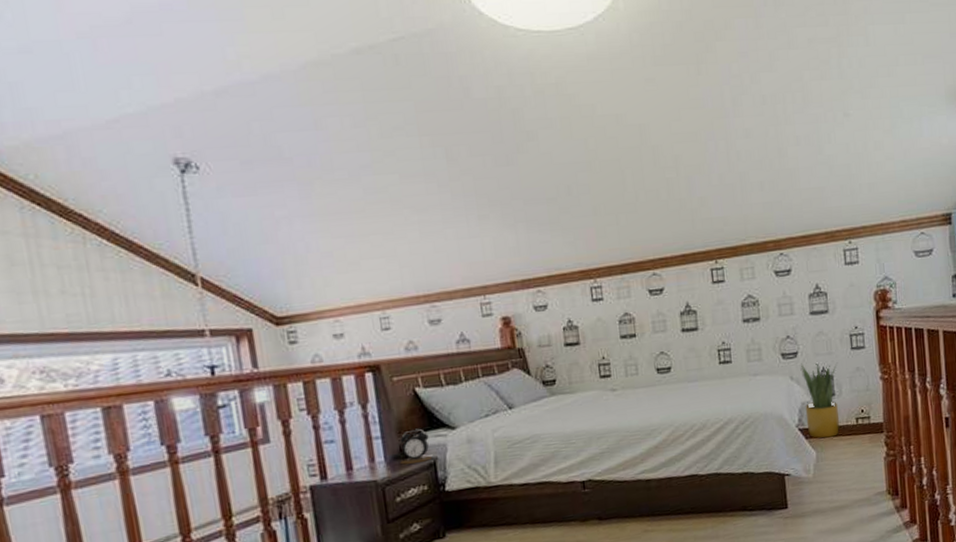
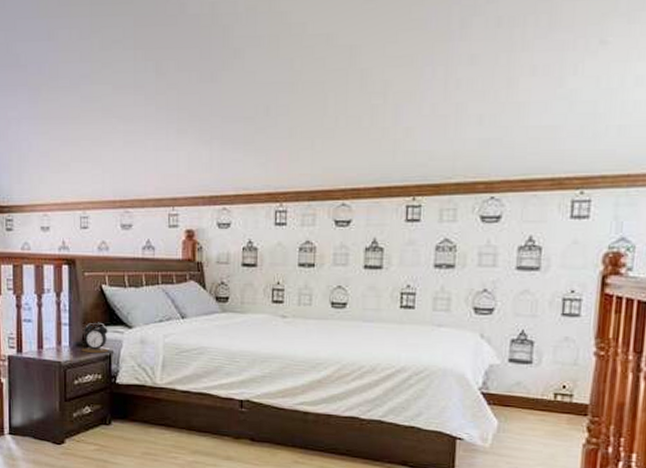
planter: present [801,362,840,439] -> none [492,322,541,409]

